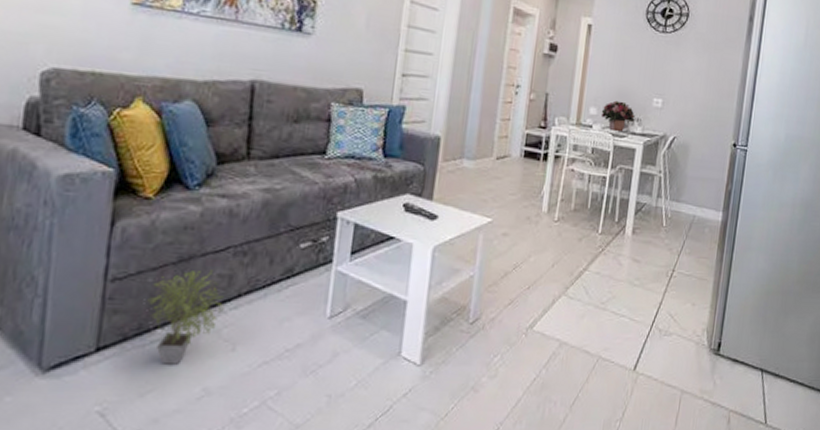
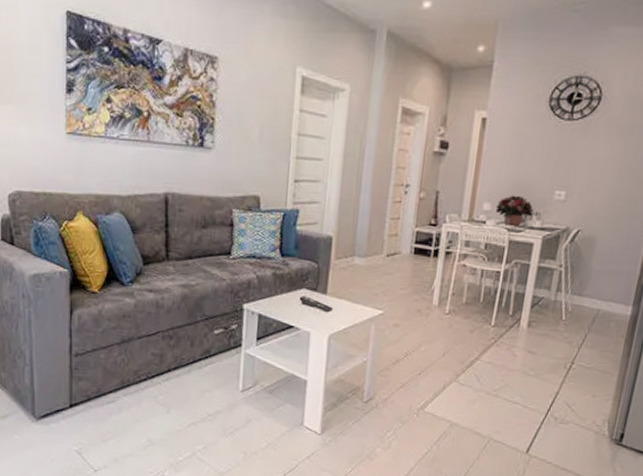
potted plant: present [145,270,225,364] -> none [100,349,159,421]

